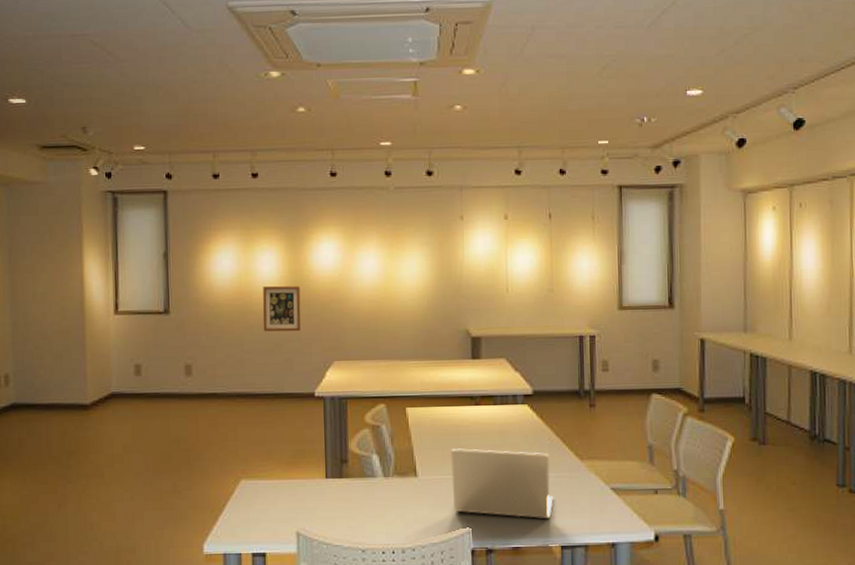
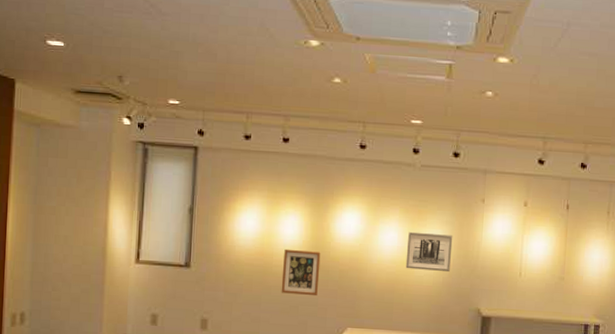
wall art: none [387,256,435,295] -> present [405,231,453,271]

